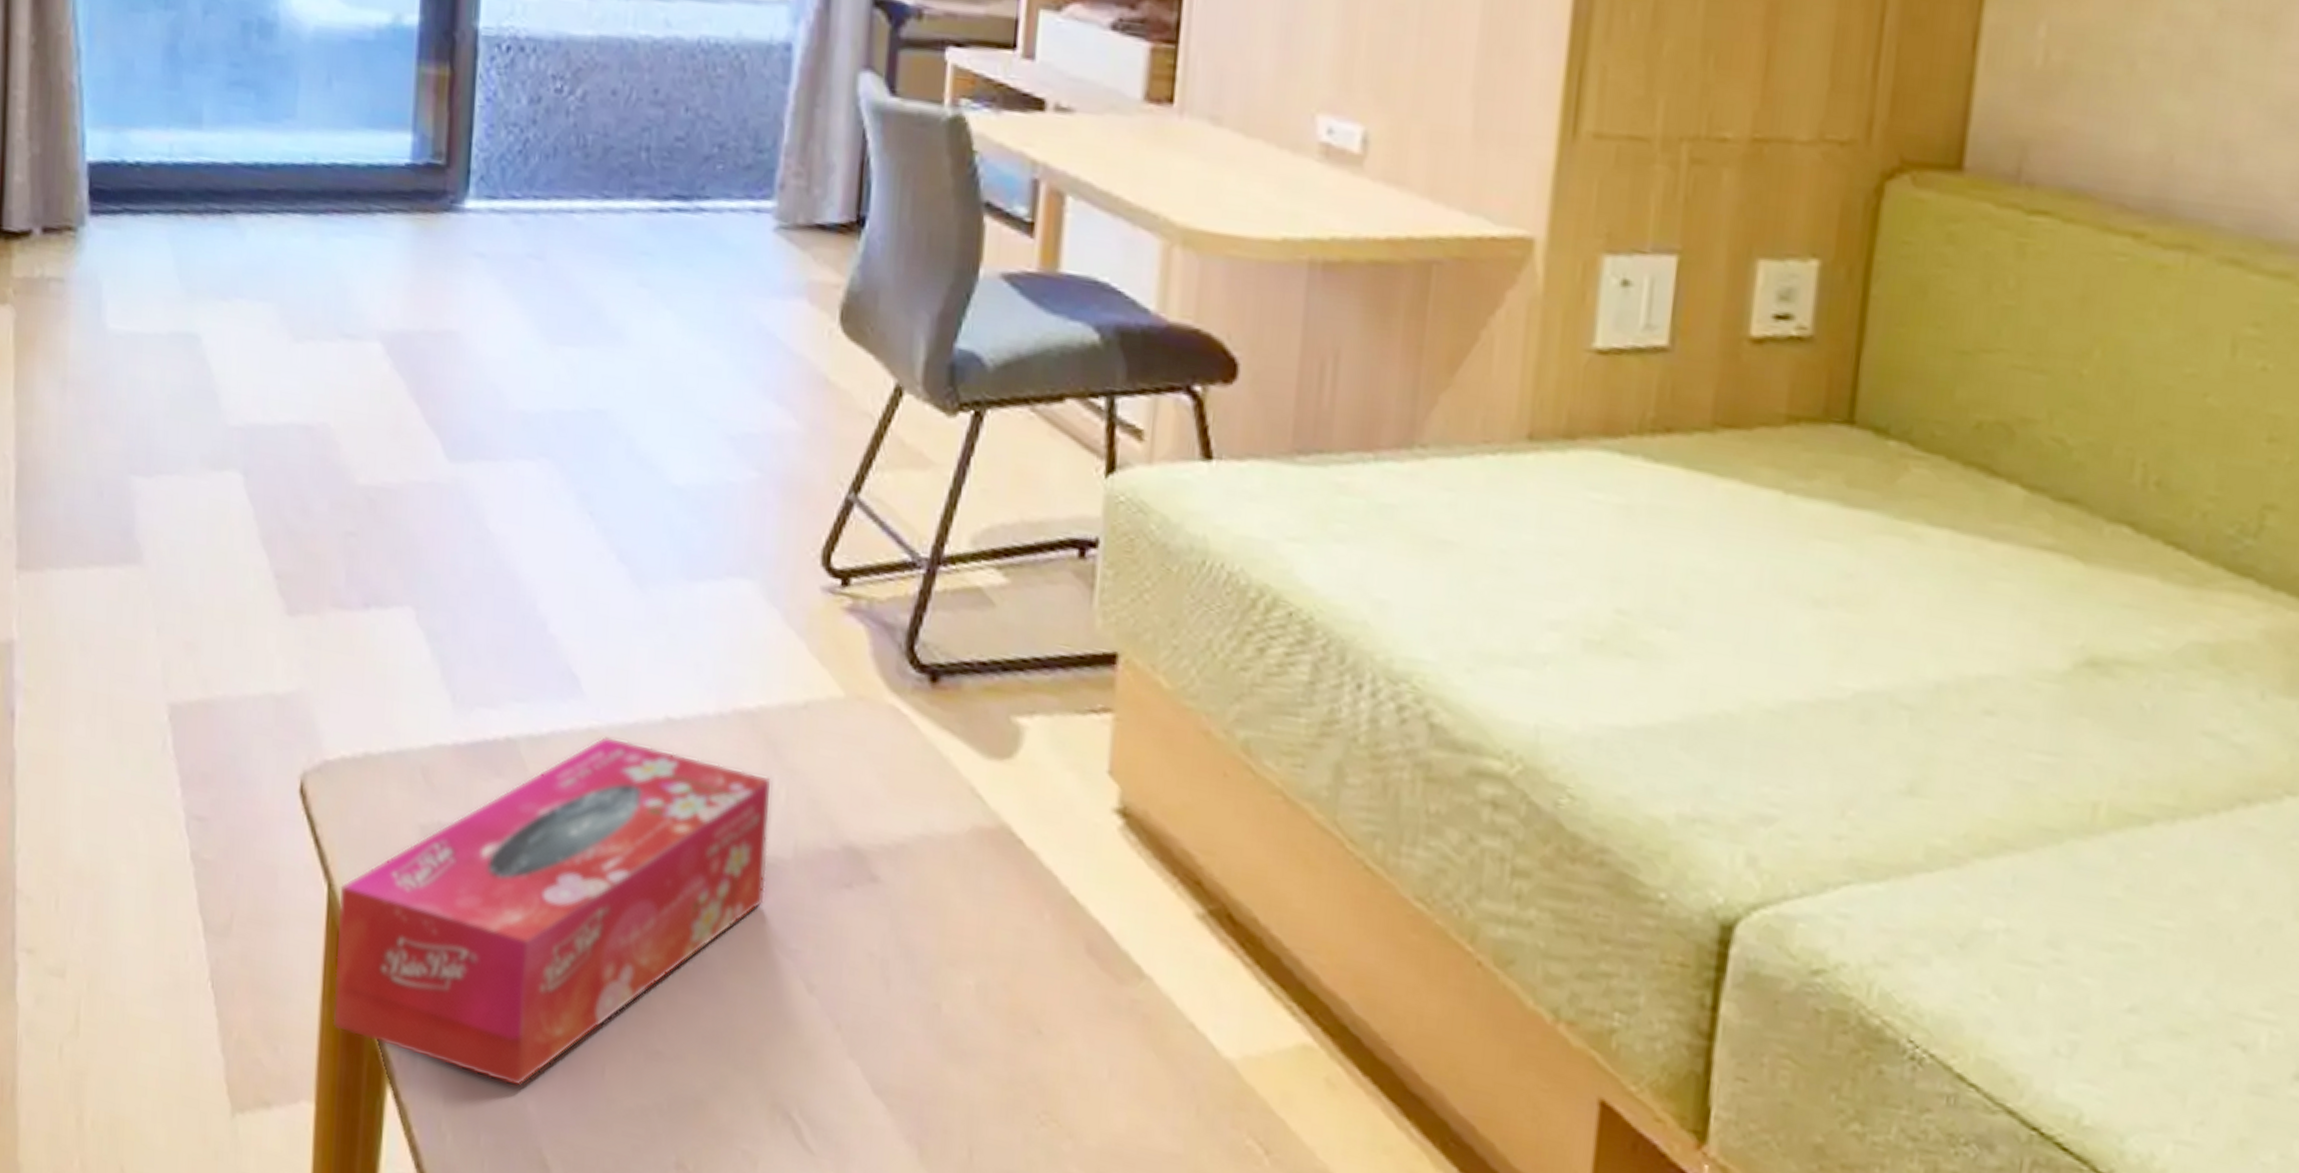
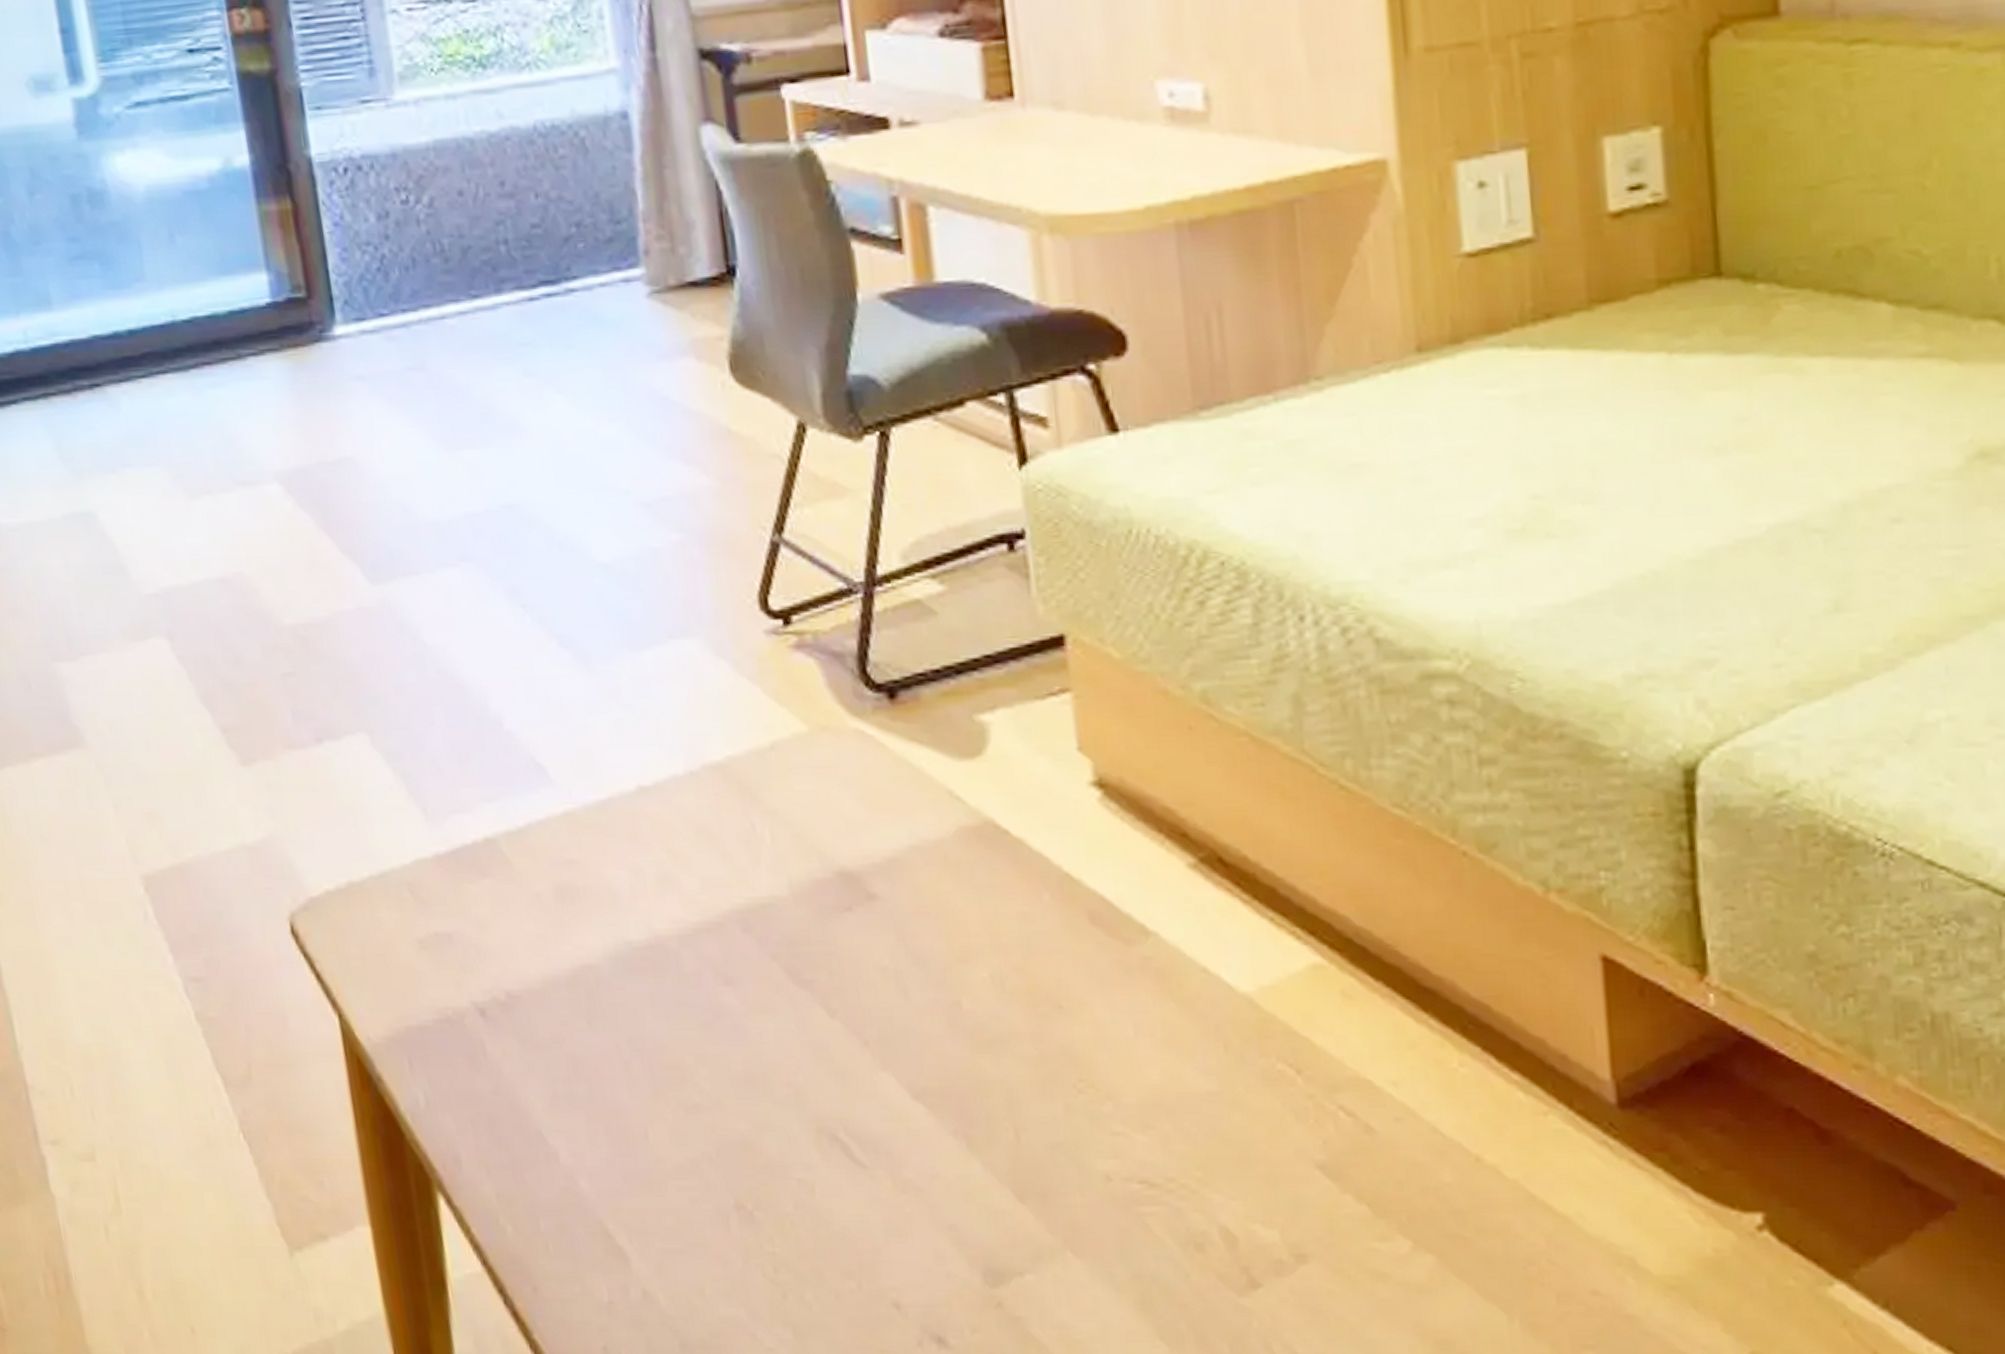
tissue box: present [332,735,773,1087] -> none [350,816,770,1168]

